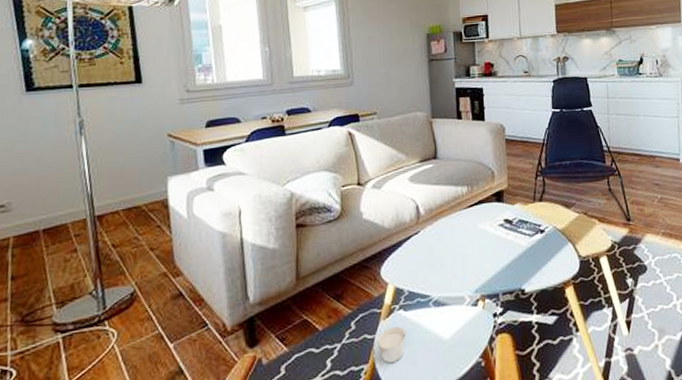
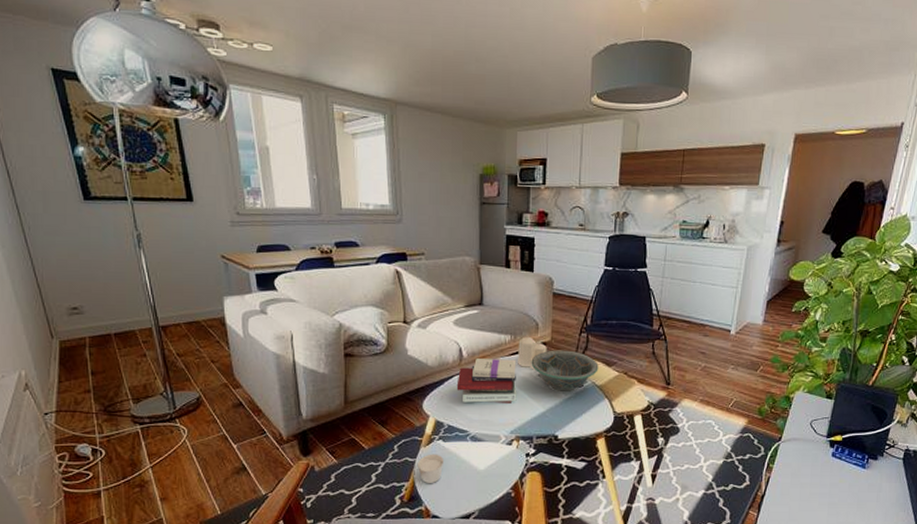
books: none [415,211,479,264] -> present [456,358,517,403]
candle: none [475,184,505,221] -> present [518,335,547,370]
decorative bowl: none [490,195,558,243] -> present [531,350,599,394]

